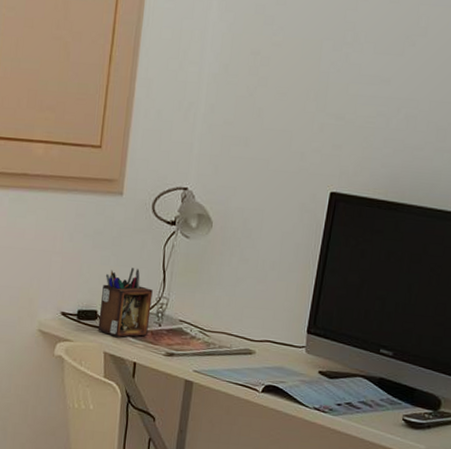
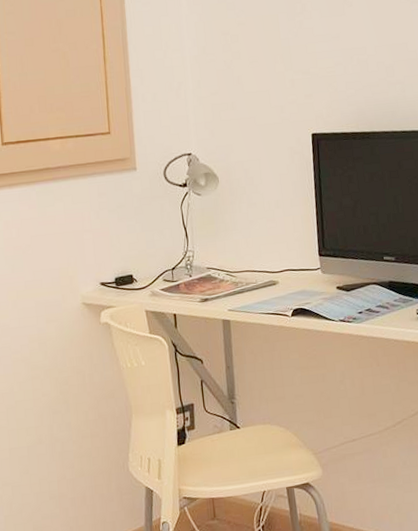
desk organizer: present [98,268,153,337] -> none [133,230,181,295]

